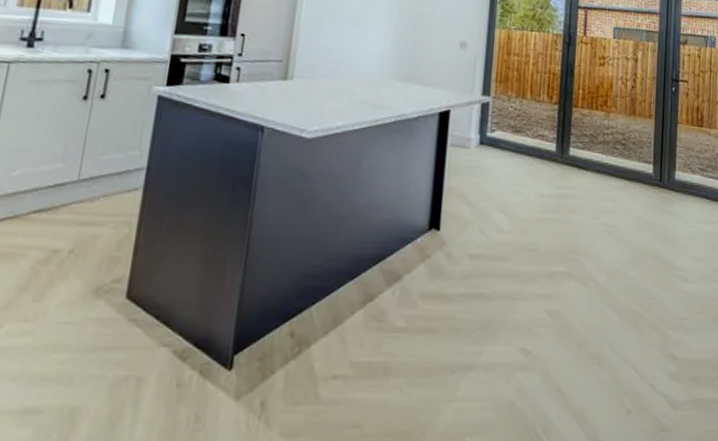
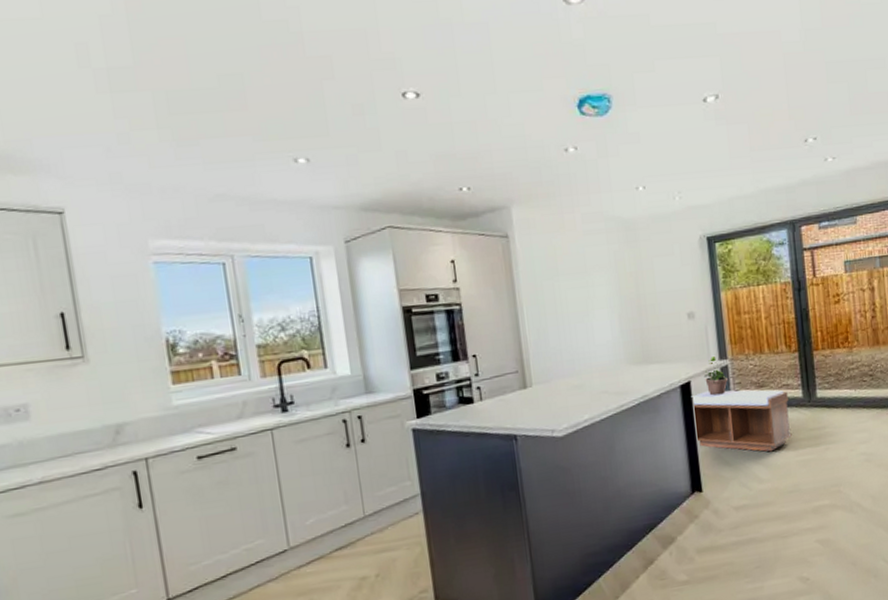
bench: none [446,124,542,202] -> present [691,389,792,452]
potted plant: none [464,91,487,131] -> present [703,356,728,396]

